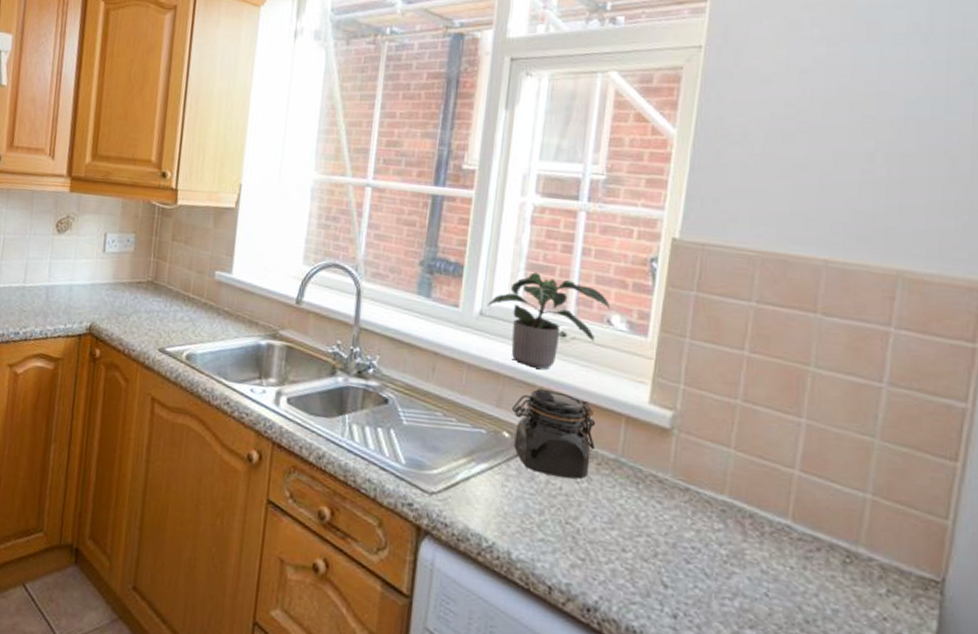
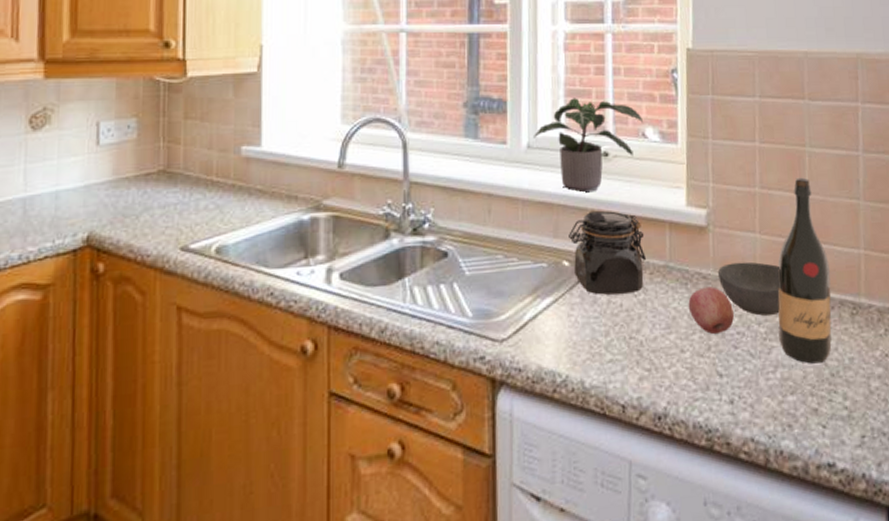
fruit: none [637,491,691,544] -> present [688,286,734,335]
bowl: none [676,473,755,540] -> present [717,262,780,316]
wine bottle: none [743,398,822,606] -> present [777,177,832,364]

